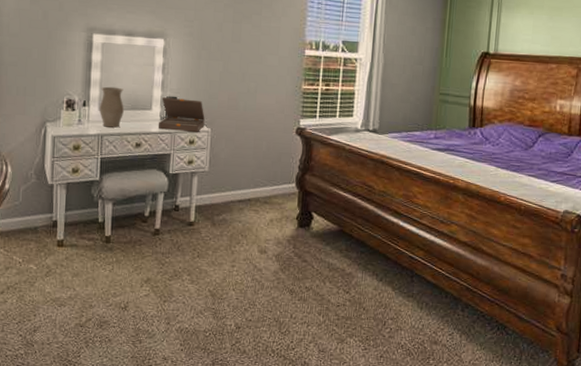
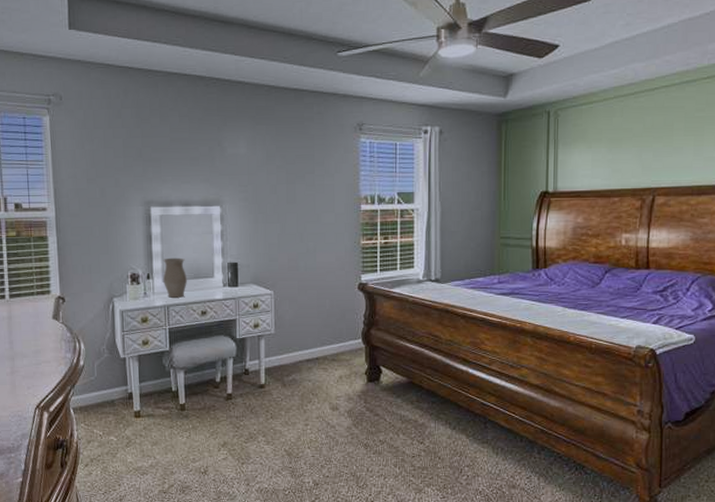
jewelry box: present [158,97,205,132] -> none [221,264,267,296]

